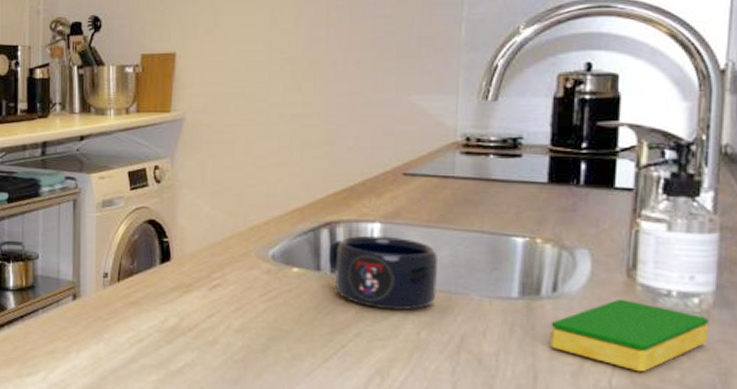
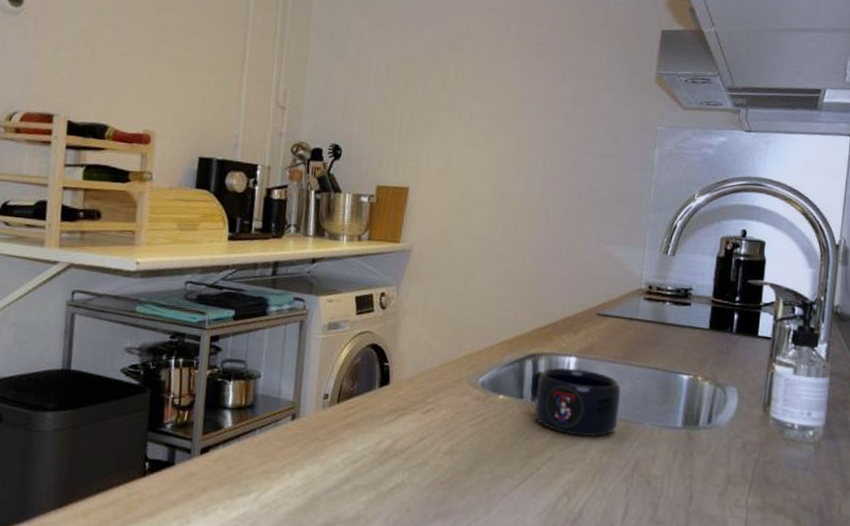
dish sponge: present [550,298,710,372] -> none [704,430,820,493]

